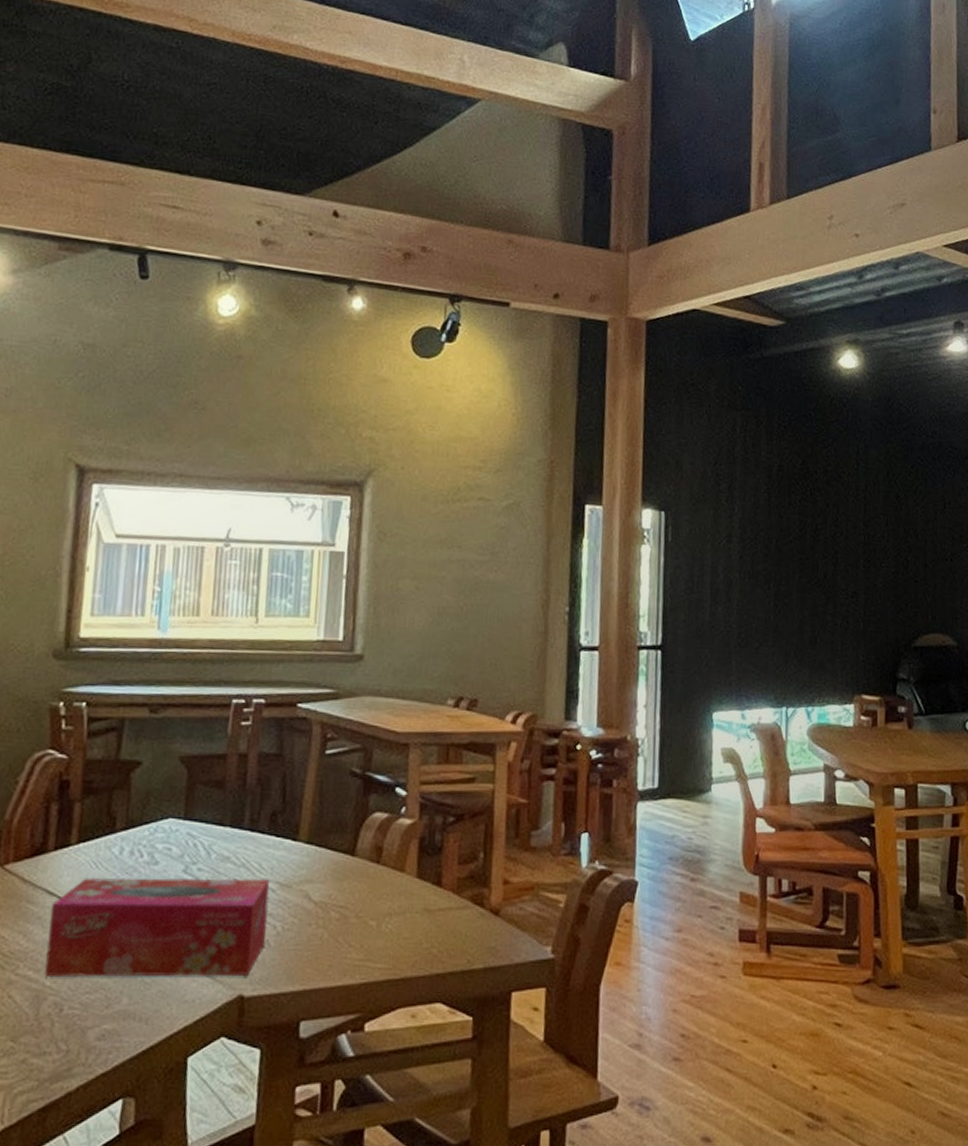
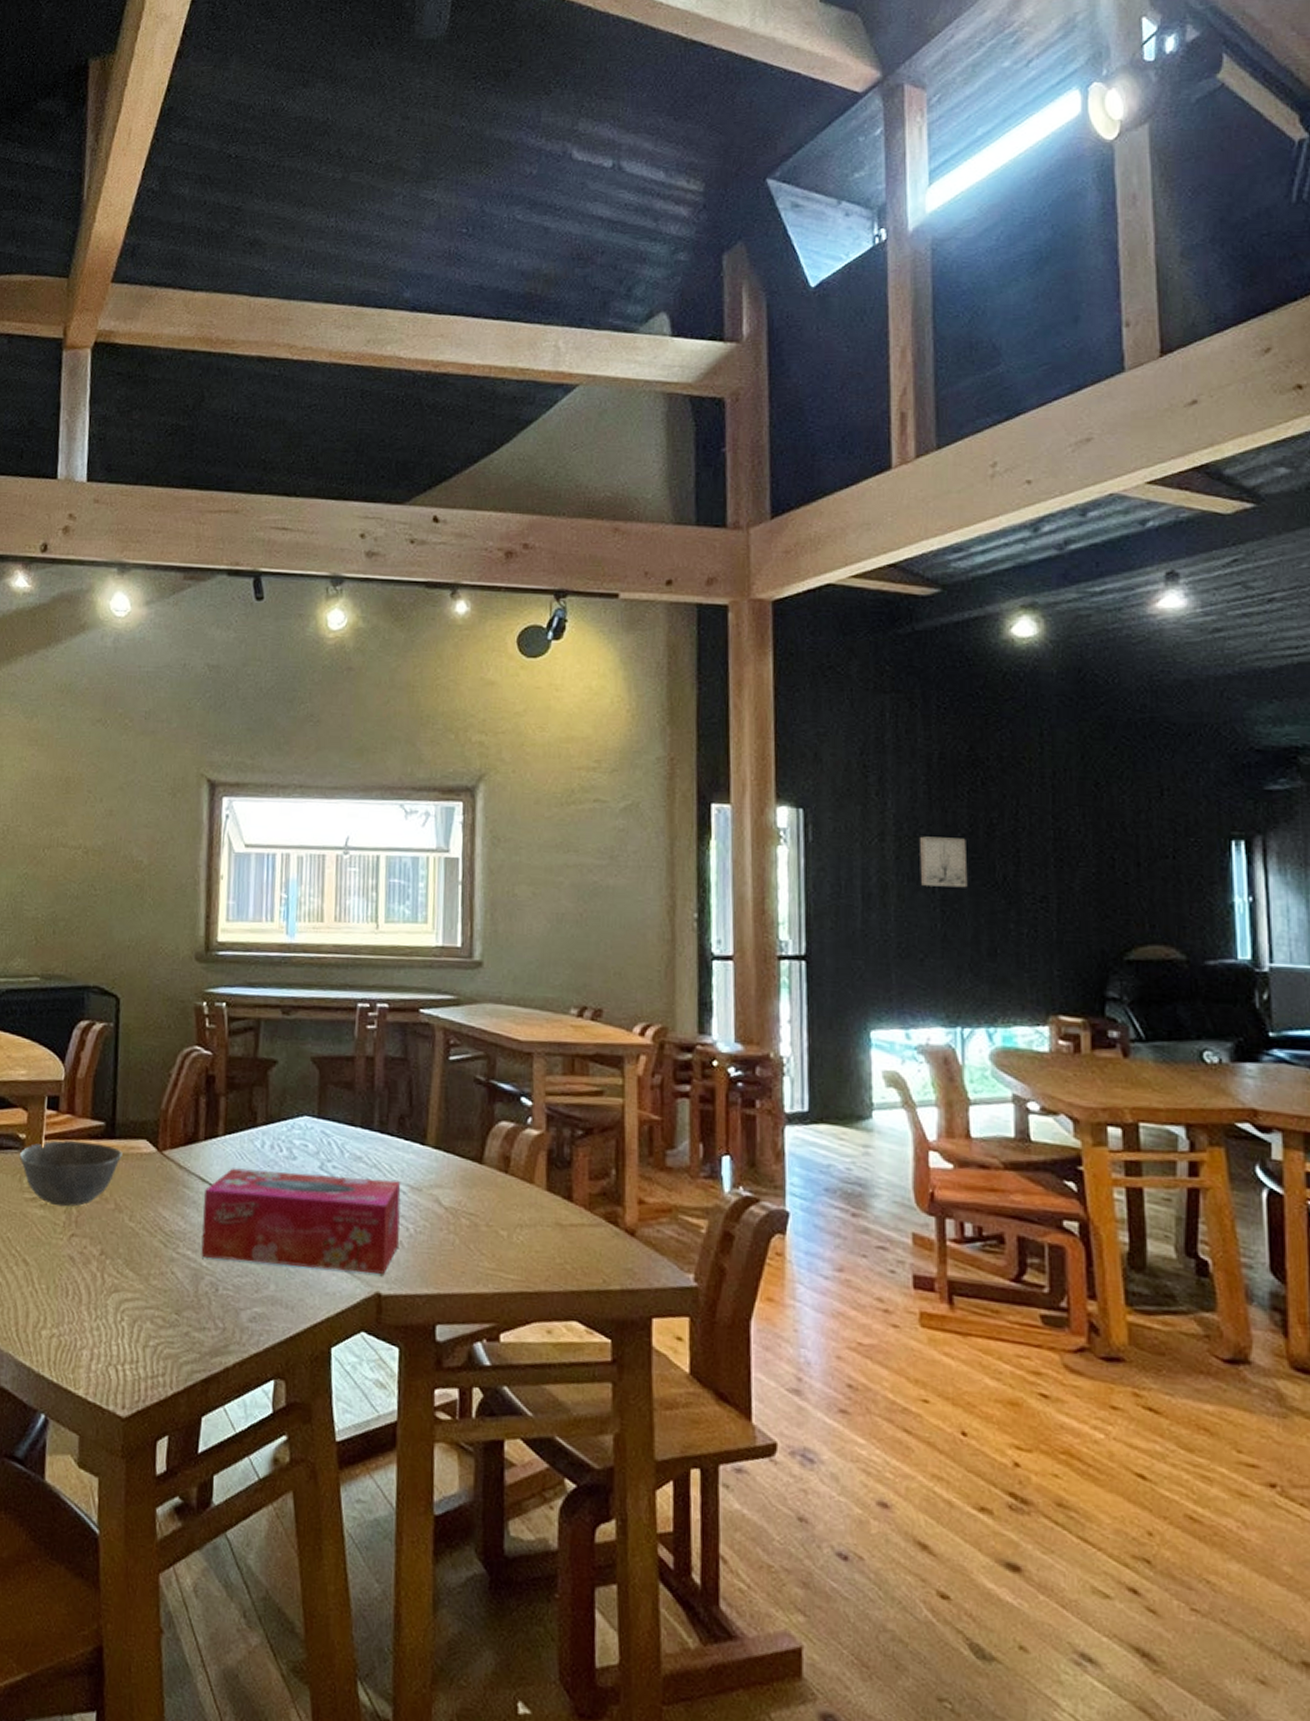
wall art: none [759,538,797,585] -> present [920,836,968,888]

